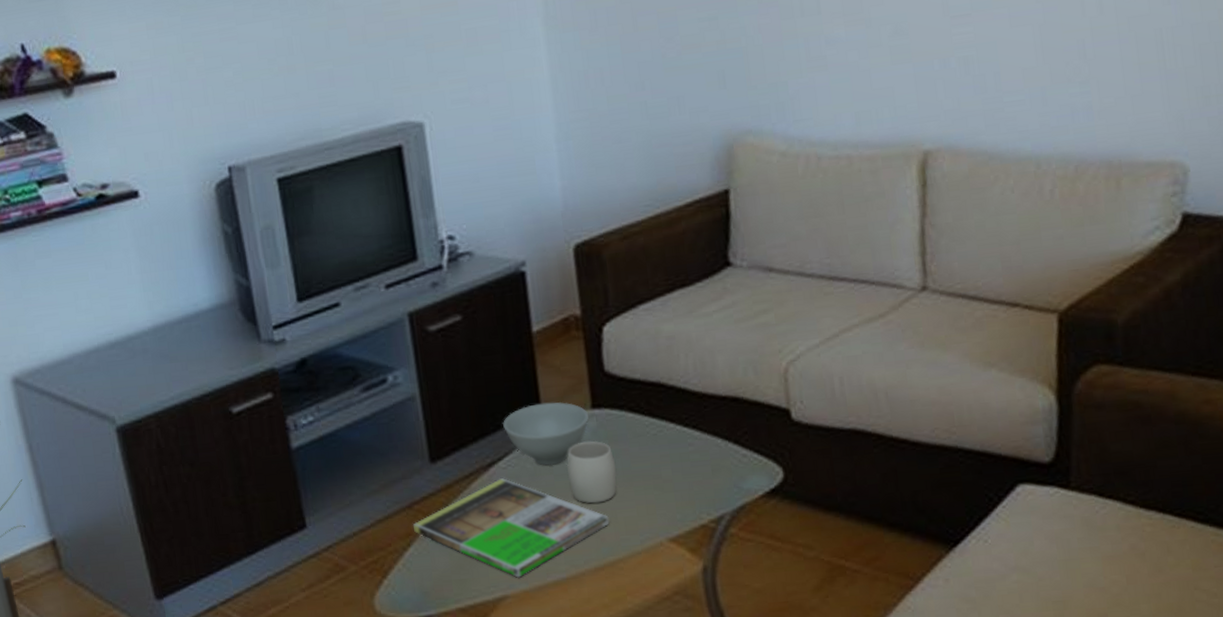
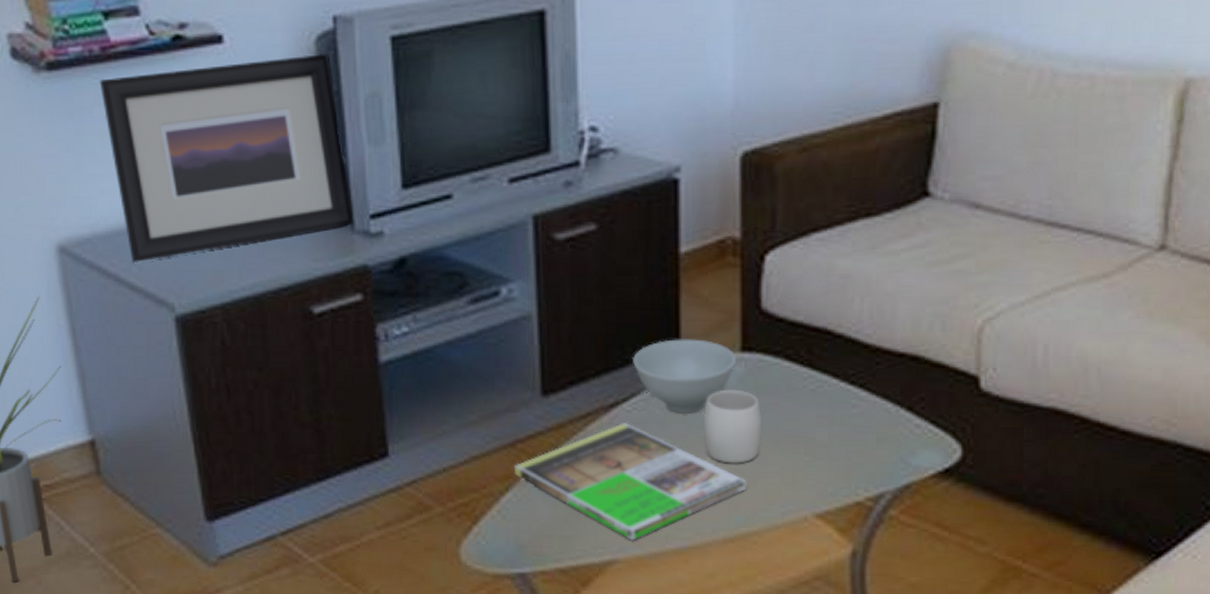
picture frame: none [38,197,260,386] -> present [99,54,354,262]

